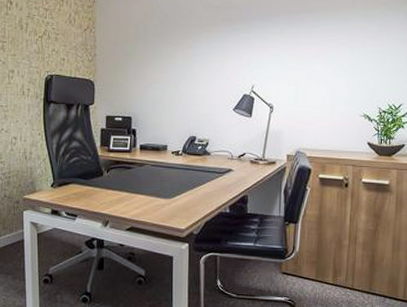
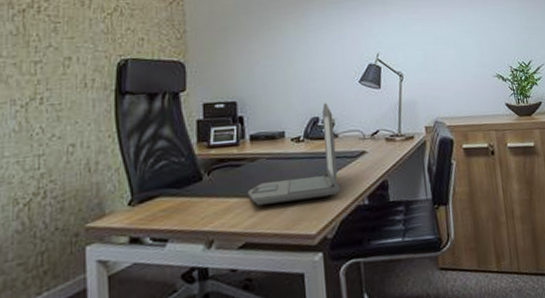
laptop: none [135,124,208,202] -> present [247,102,340,205]

